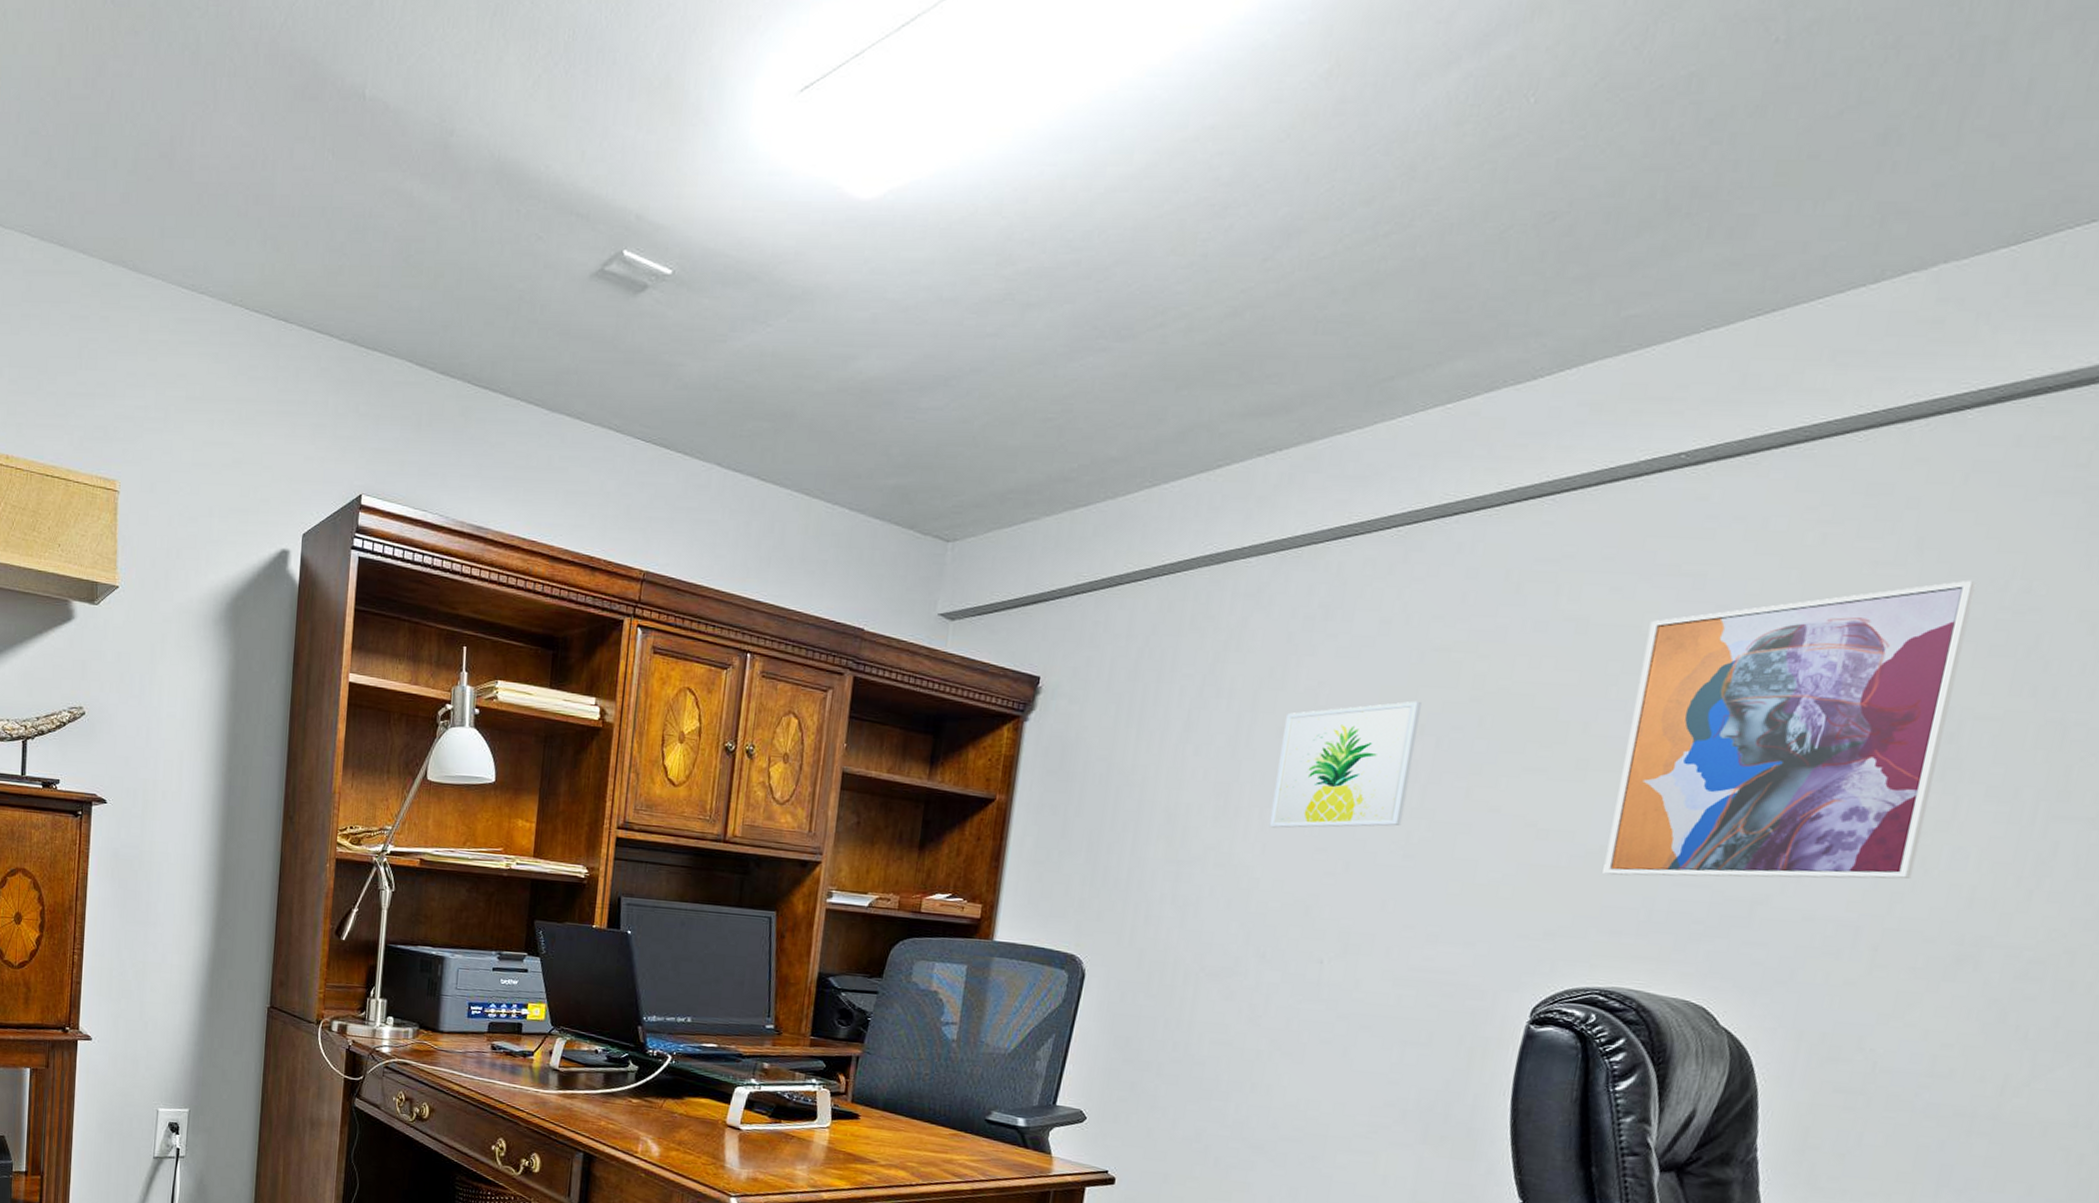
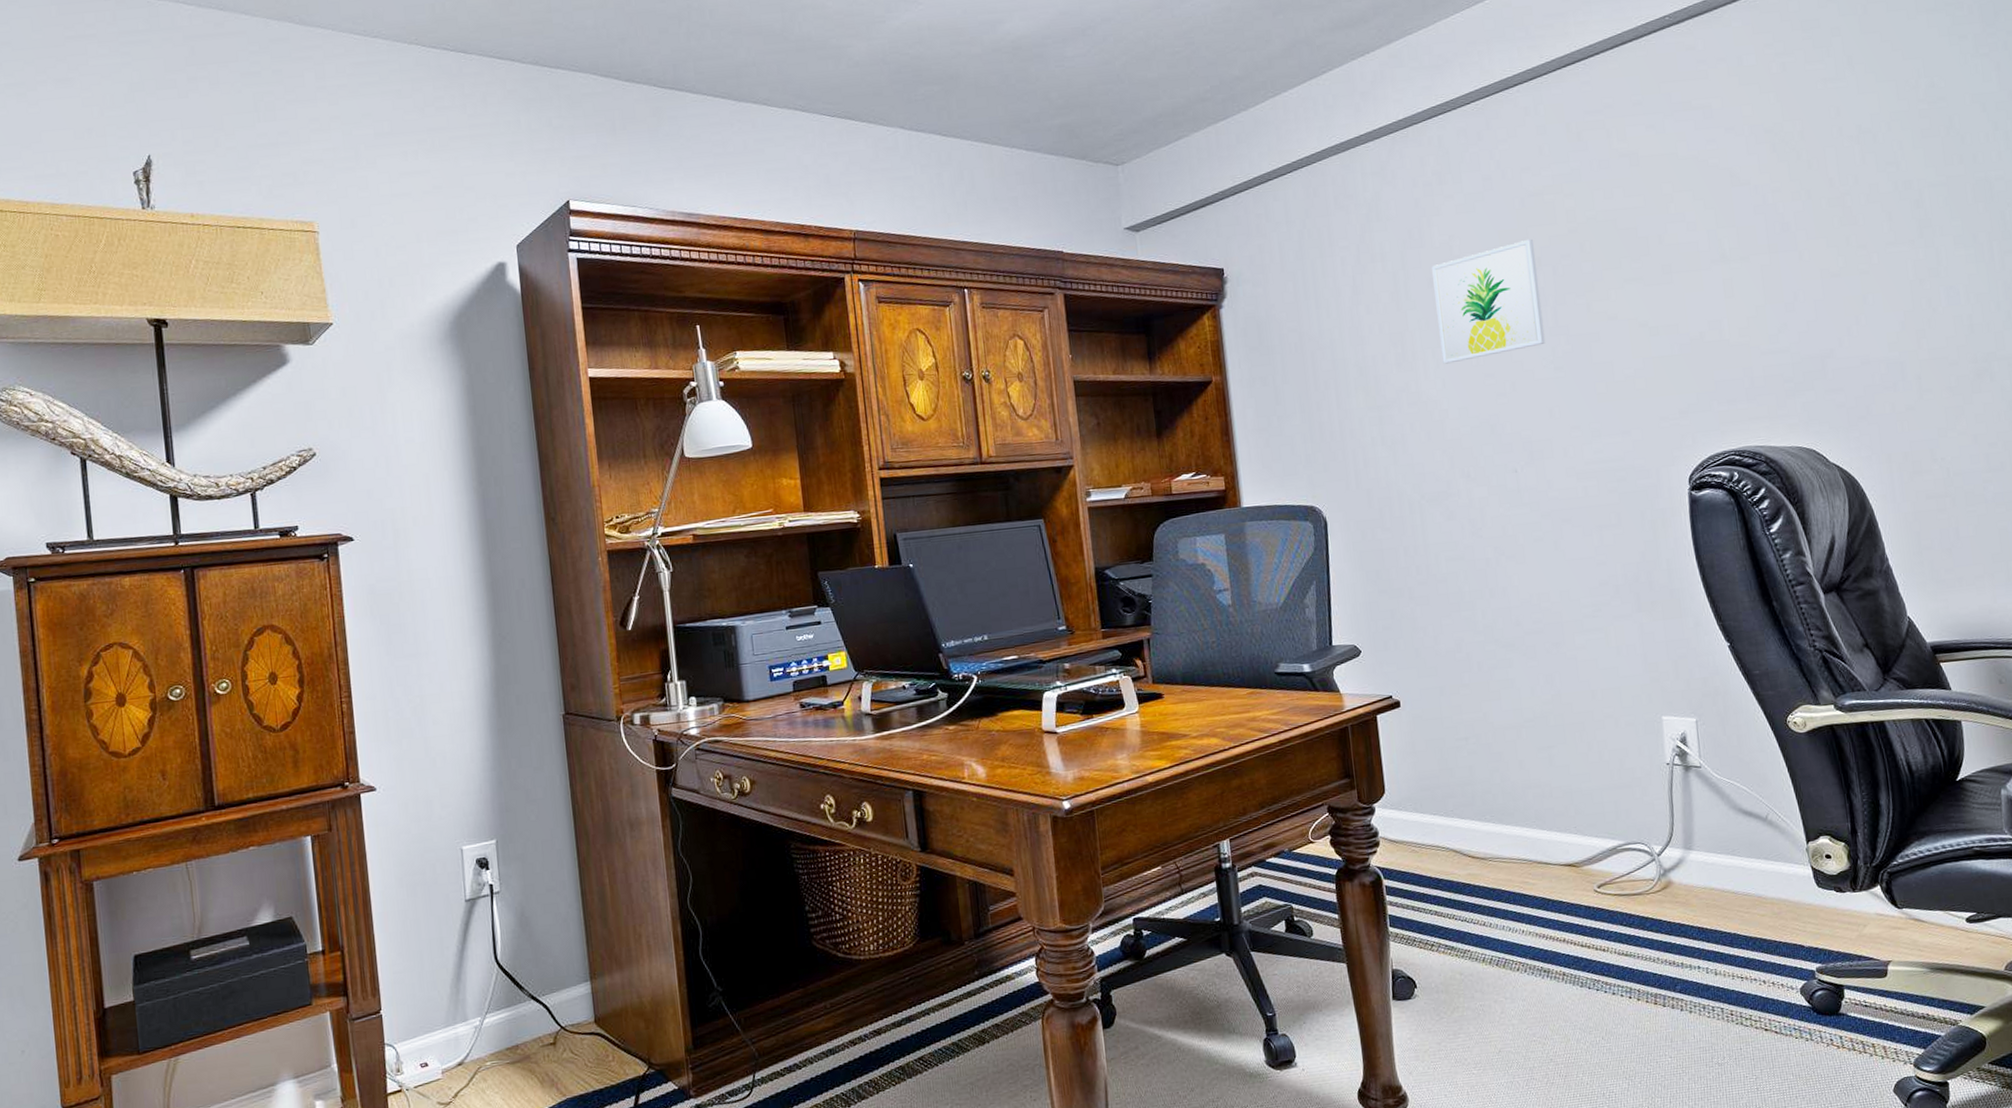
wall art: present [1603,580,1977,879] -> none [1682,83,1926,356]

